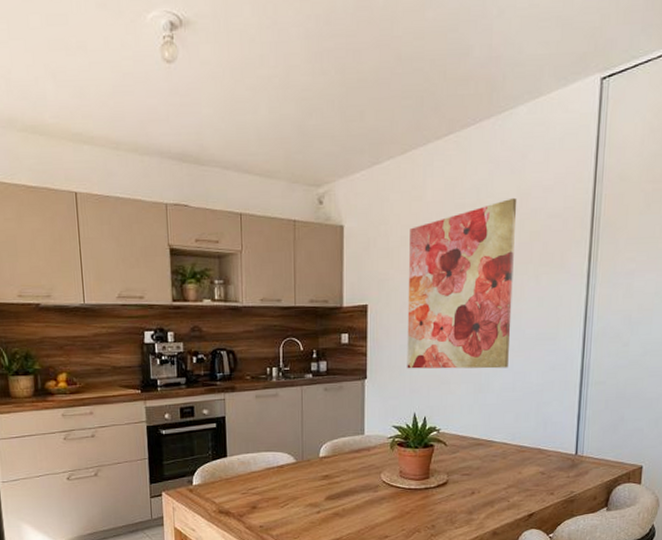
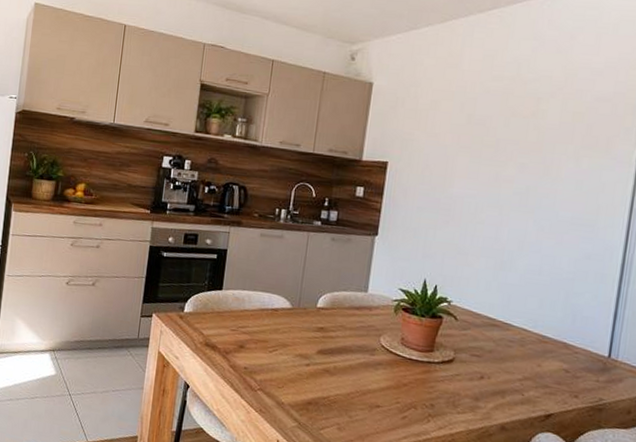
wall art: present [407,197,517,369] -> none [422,76,562,249]

